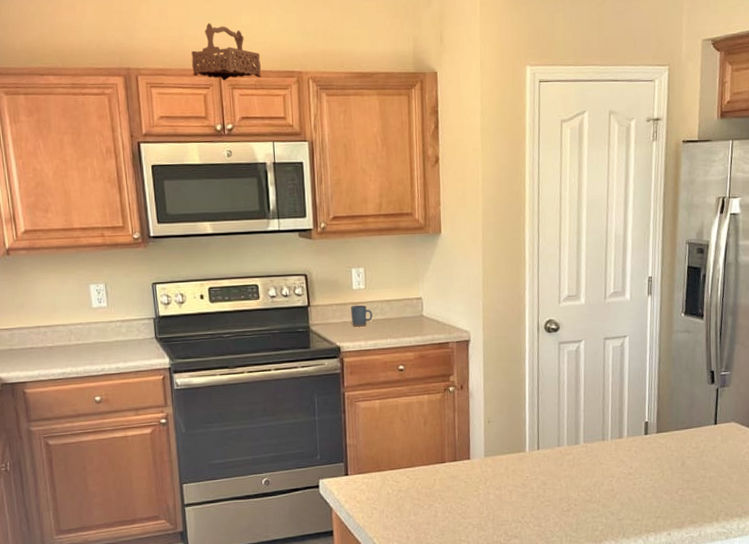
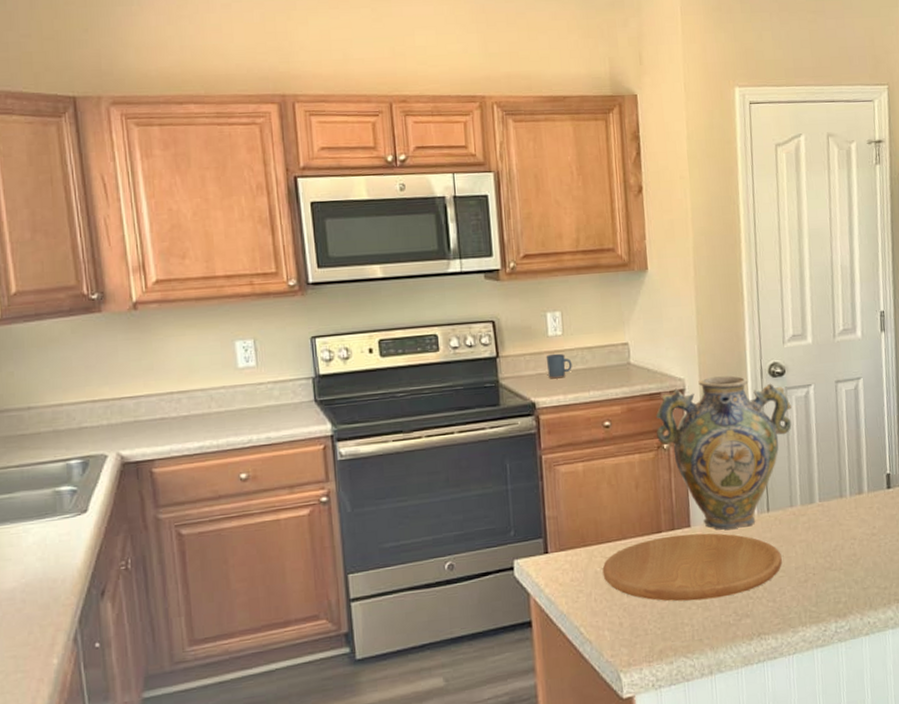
decorative basket: present [191,23,262,81] -> none [357,45,439,108]
cutting board: none [393,465,548,522] -> present [602,533,782,602]
ceramic jug: none [443,330,563,463] -> present [655,375,792,530]

